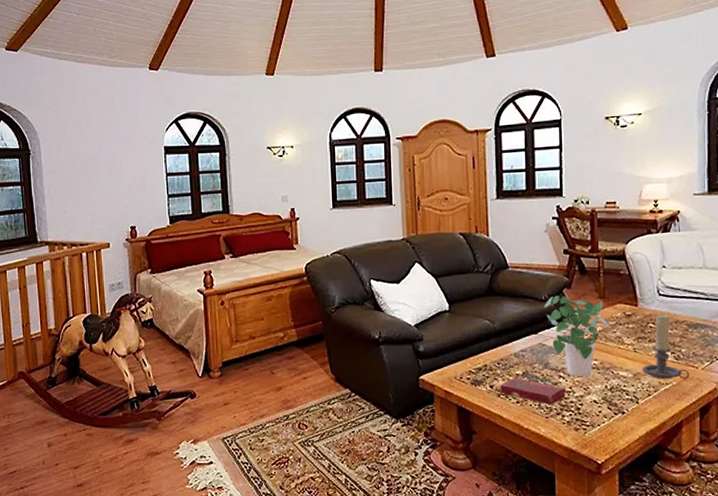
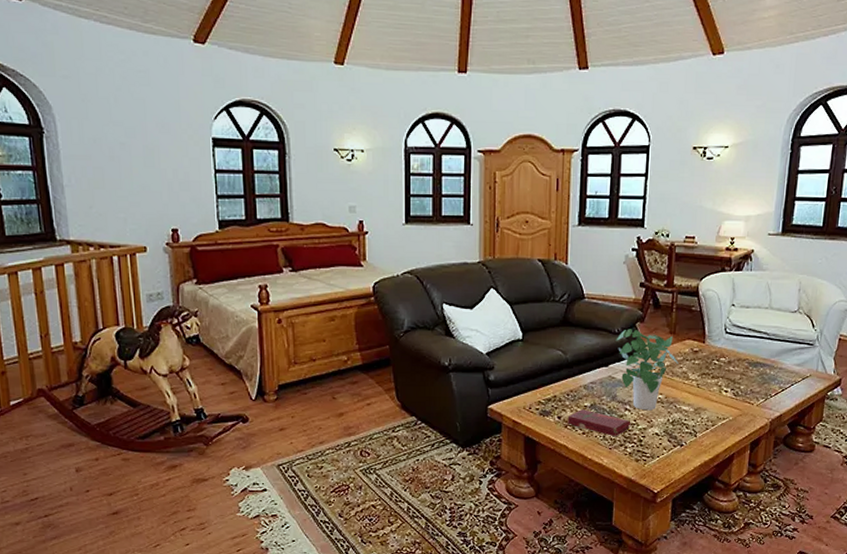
candle holder: present [642,314,690,380] -> none [703,352,746,414]

